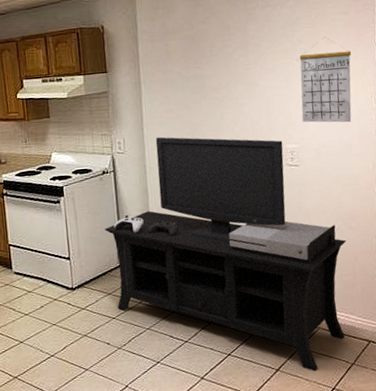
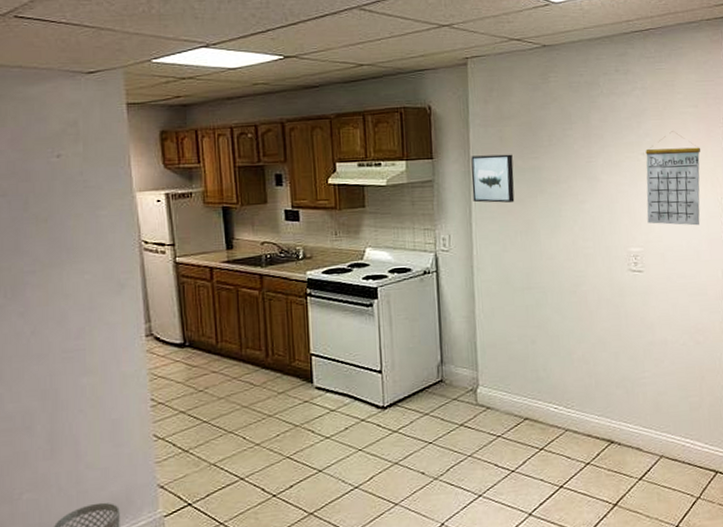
media console: present [104,137,347,372] -> none [423,234,693,507]
wall art: none [141,65,181,110] -> present [471,154,515,203]

